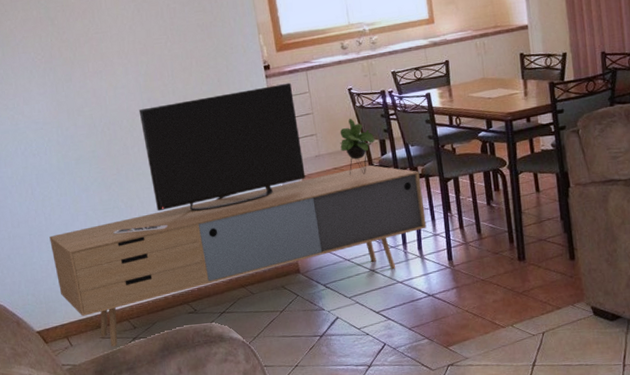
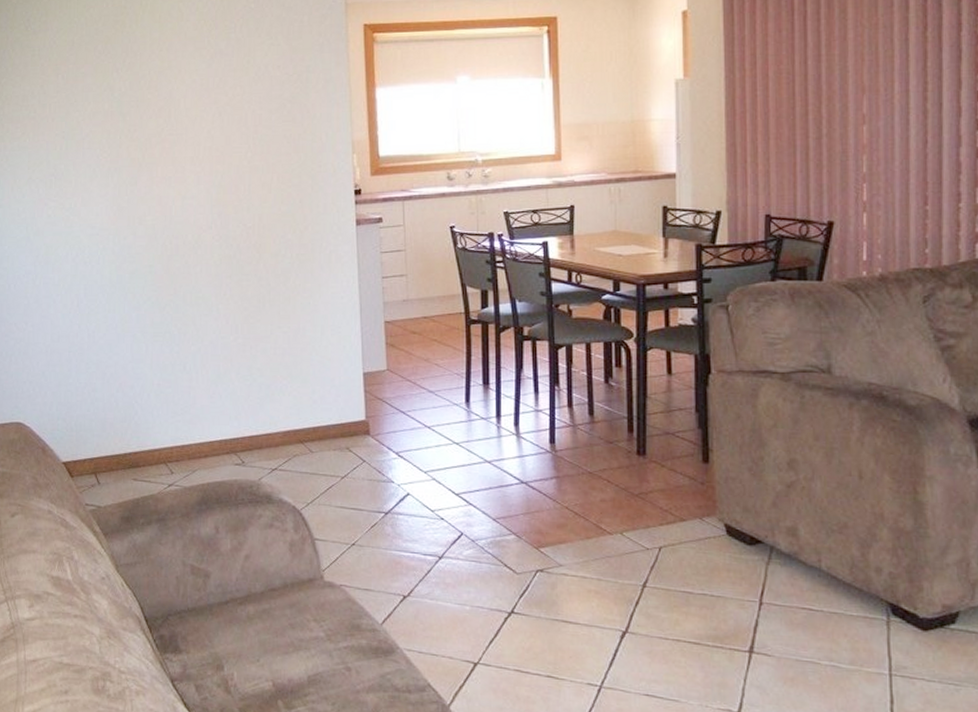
media console: present [49,82,427,347] -> none [90,212,527,492]

